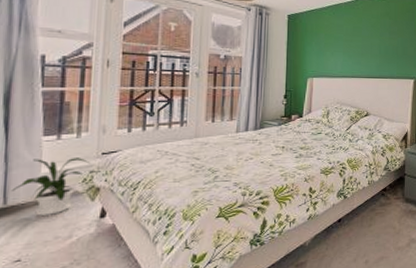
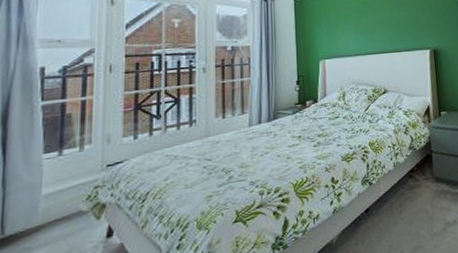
house plant: present [11,158,91,217] -> none [9,173,96,244]

